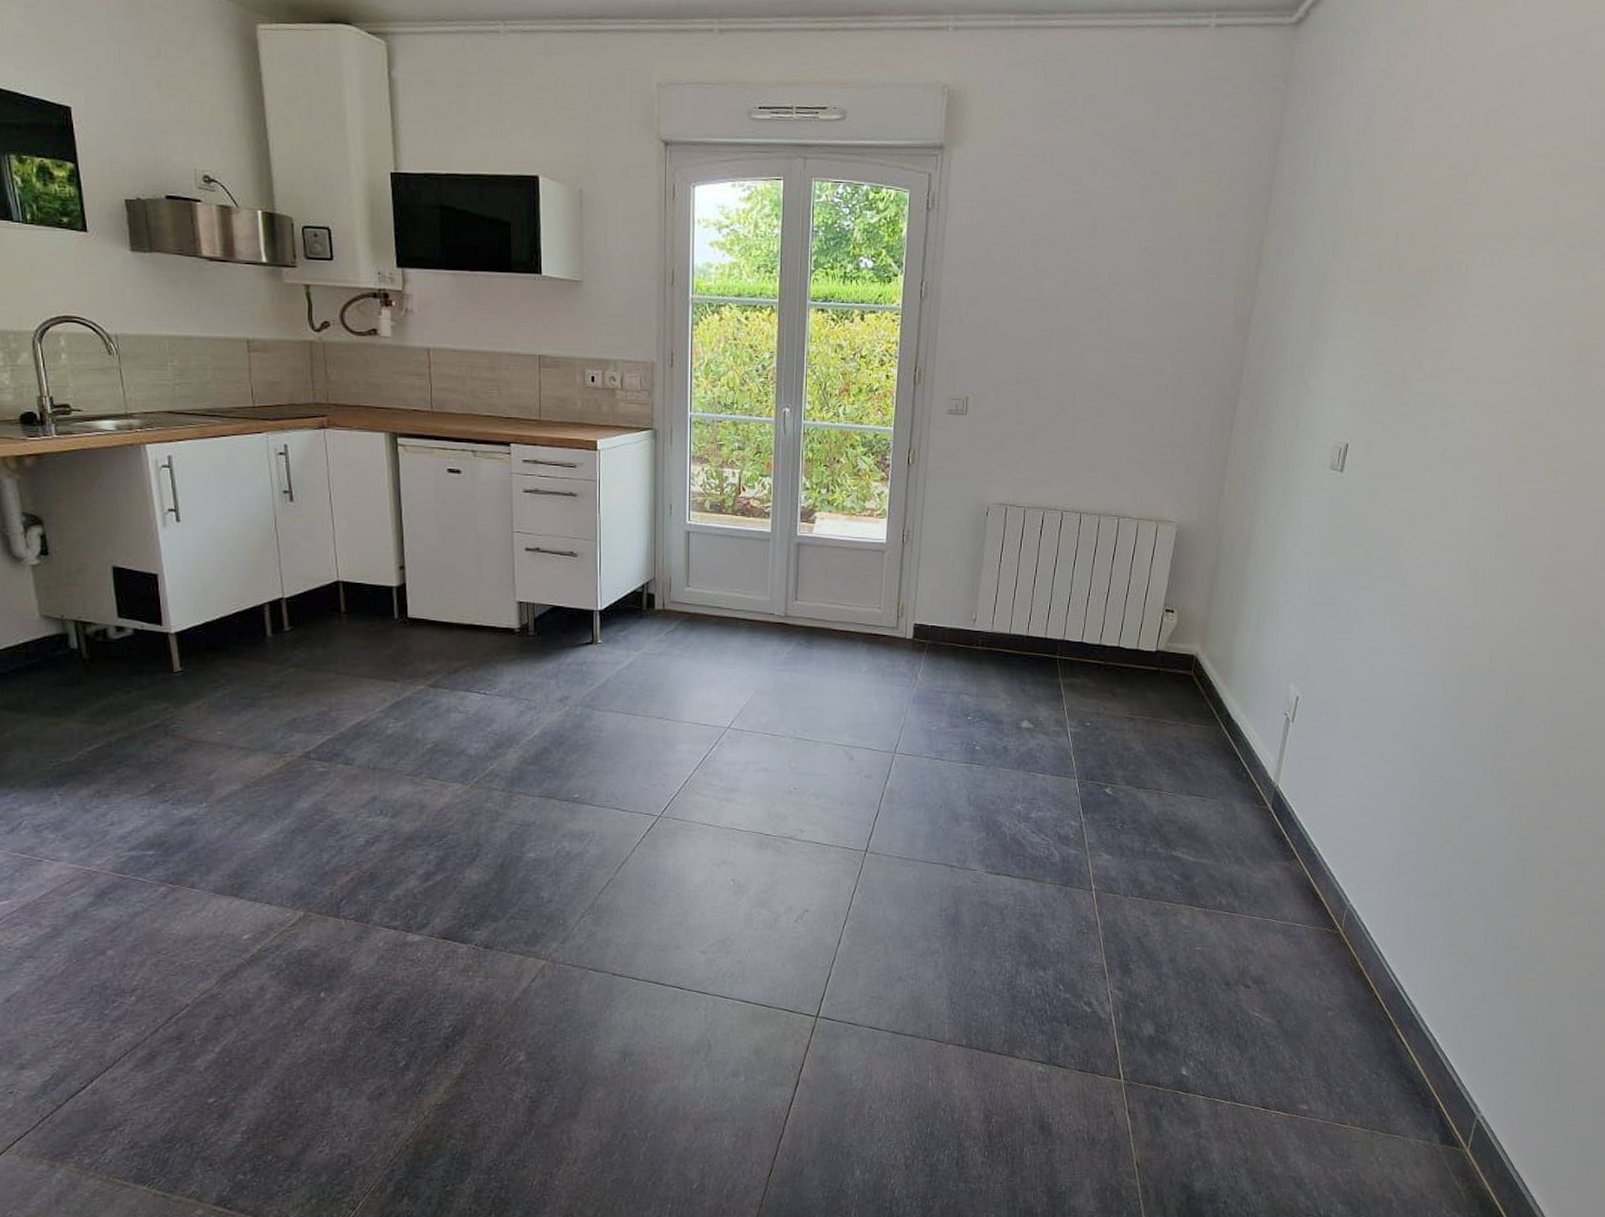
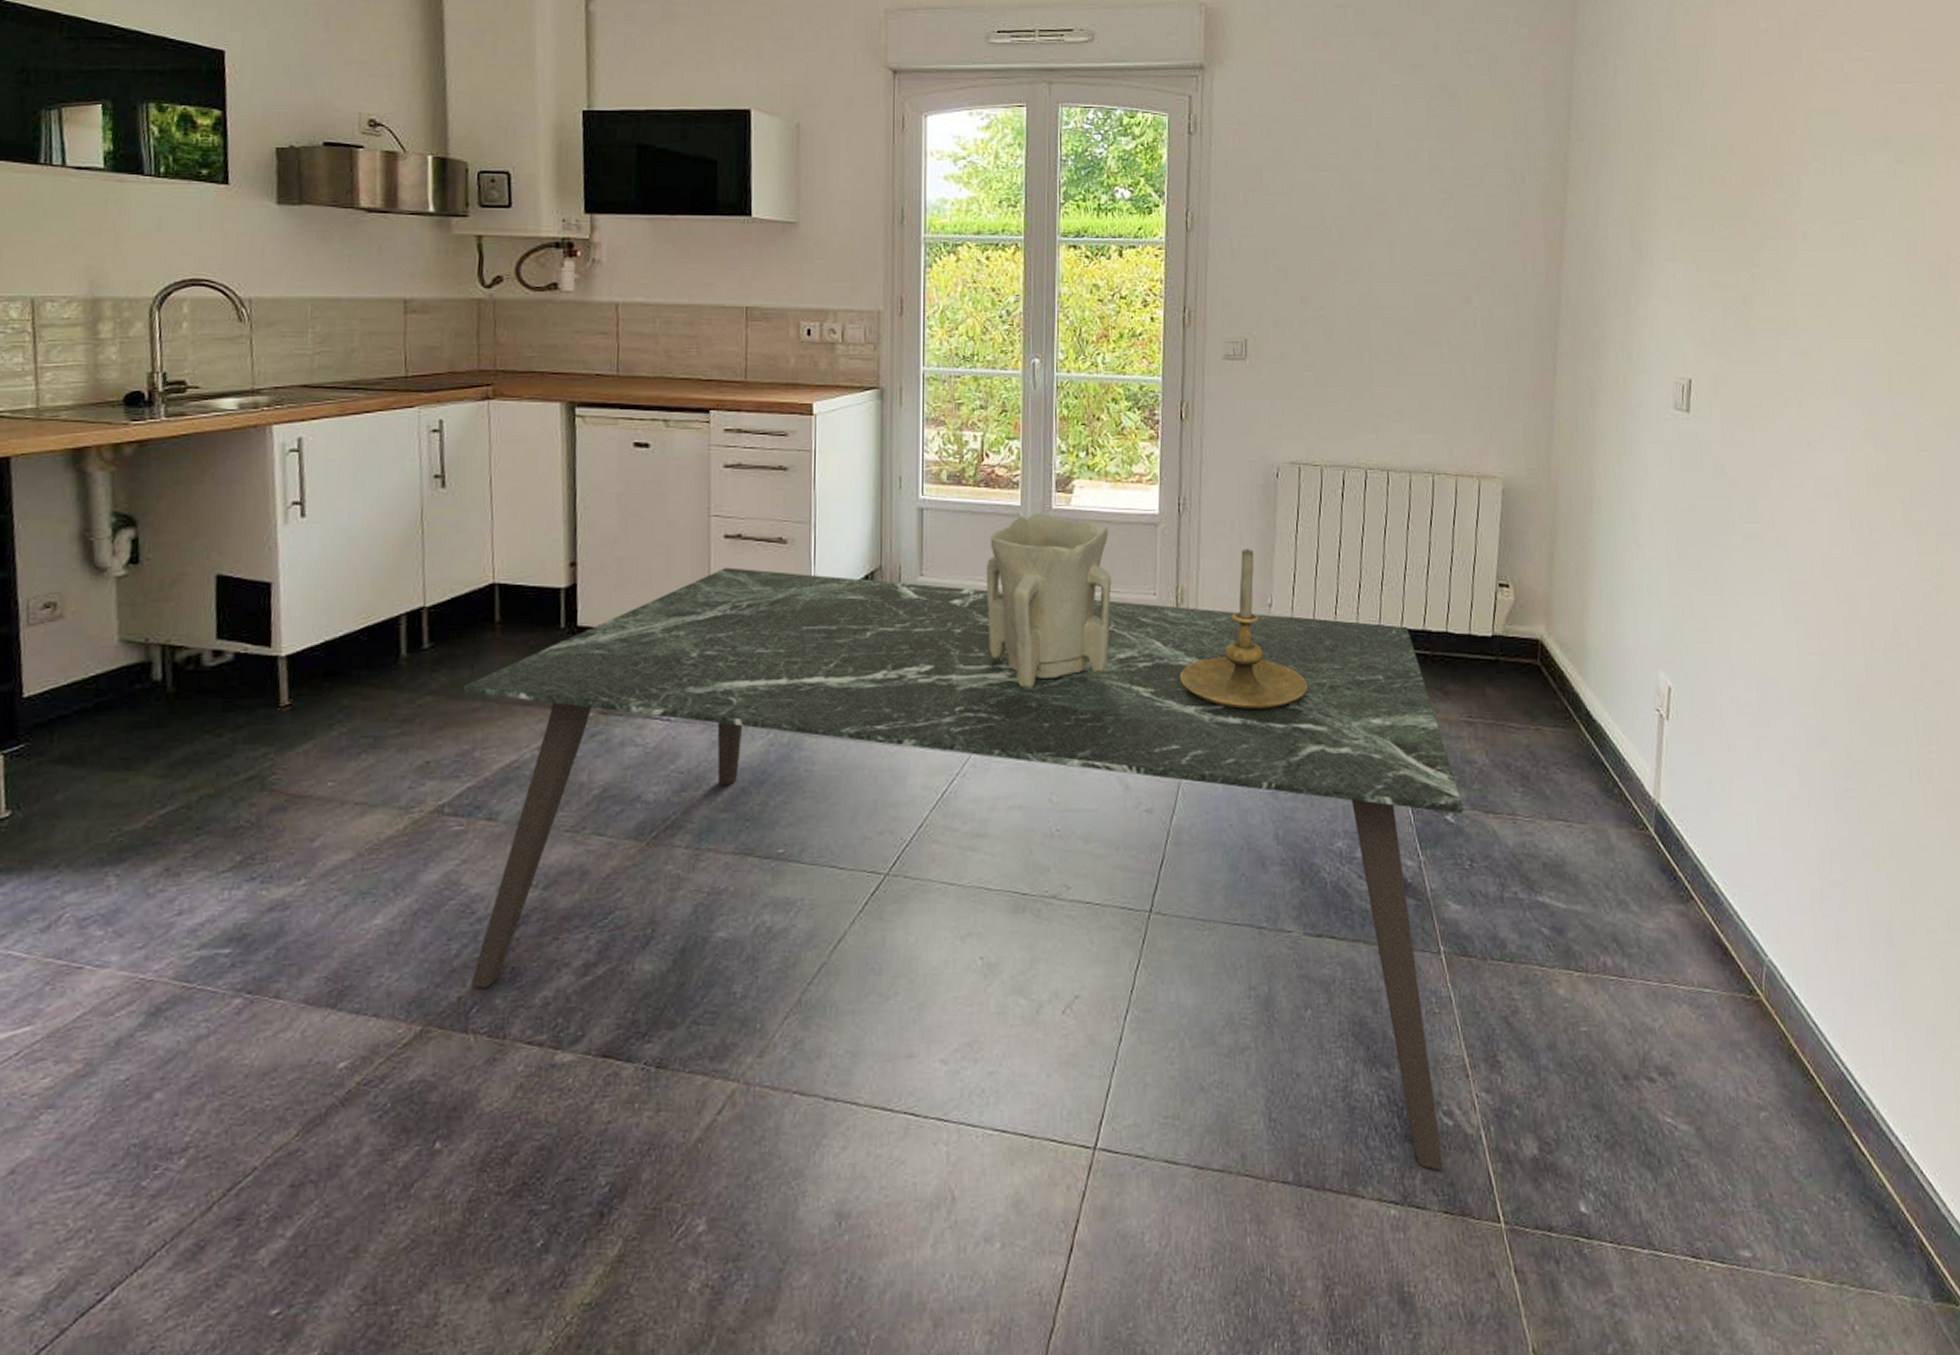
dining table: none [320,574,1120,1042] -> present [464,567,1464,1171]
vase: none [741,539,845,680] -> present [987,513,1112,690]
candle holder: none [897,574,1002,703] -> present [1179,549,1308,710]

